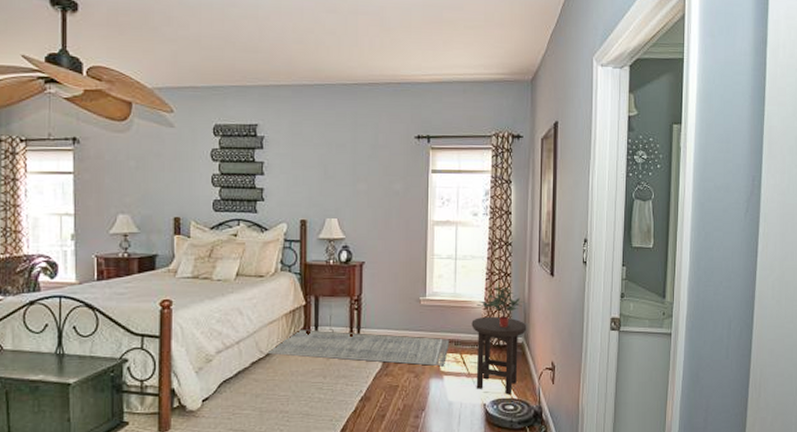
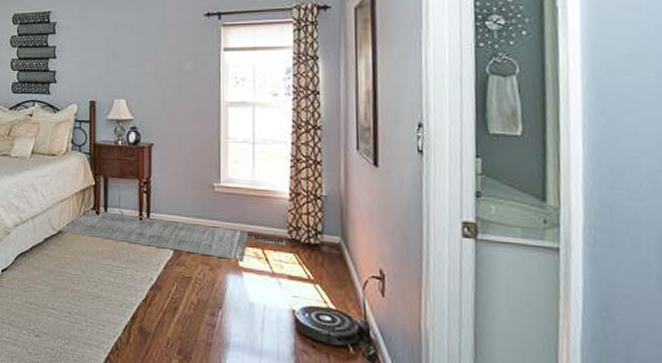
stool: present [471,316,527,395] -> none [274,209,345,303]
potted plant: present [477,286,525,328] -> none [280,175,341,224]

